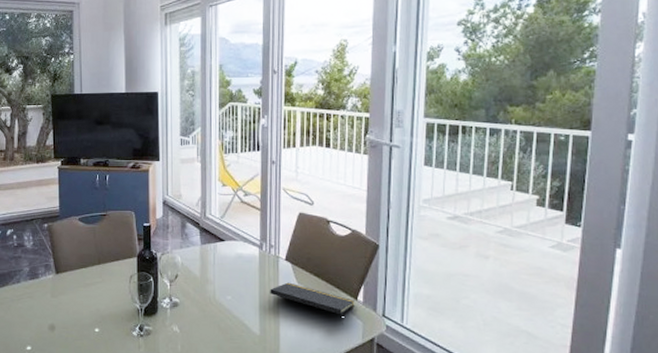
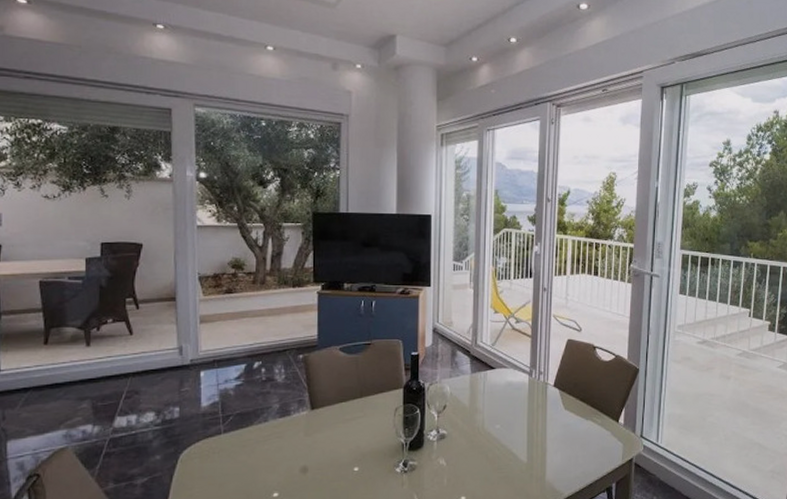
notepad: present [270,282,355,324] -> none [538,408,616,447]

